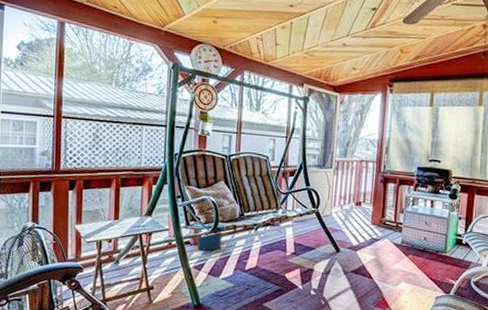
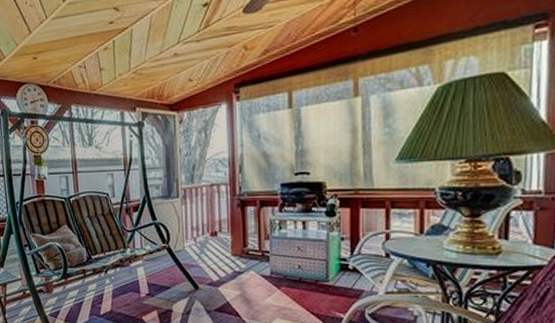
bucket: present [197,231,223,251] -> none [49,277,74,298]

